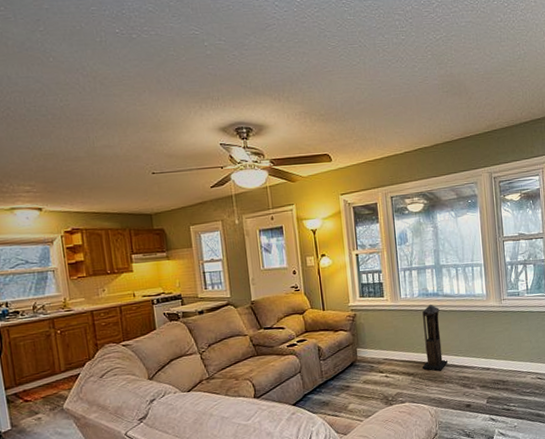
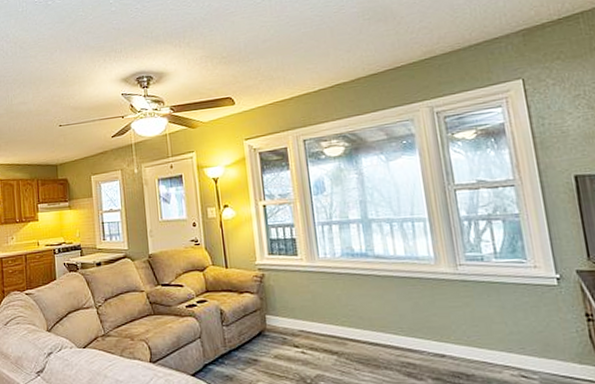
lantern: present [422,304,448,371] -> none [347,266,384,353]

